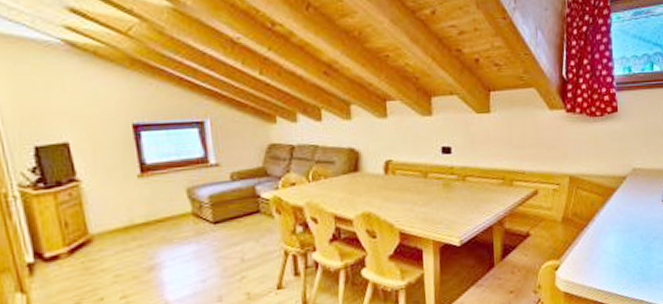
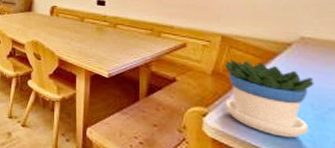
flowerpot: none [573,201,644,275] -> present [225,60,315,138]

